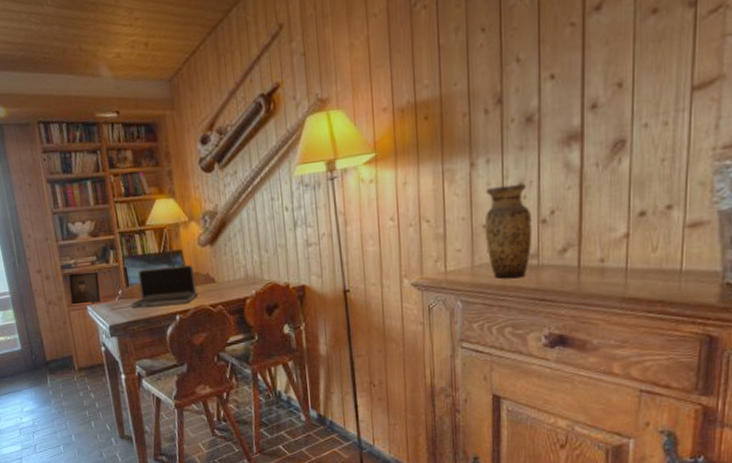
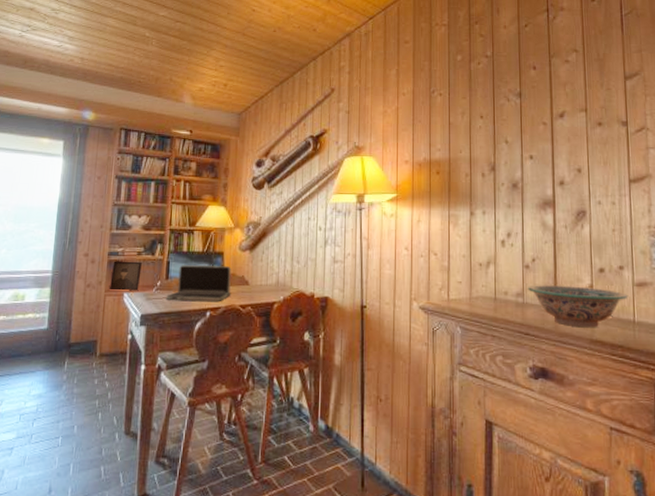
books: present [118,171,152,198] -> none [179,179,206,202]
vase: present [485,183,533,279] -> none [481,233,519,312]
decorative bowl: none [543,236,677,286] -> present [527,285,629,328]

